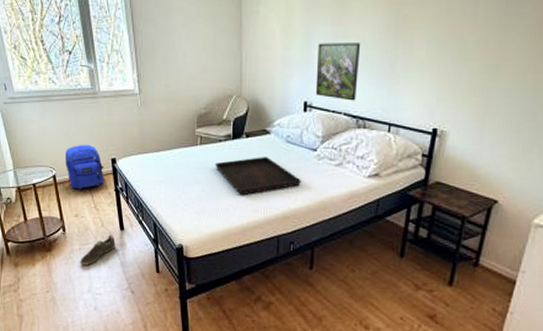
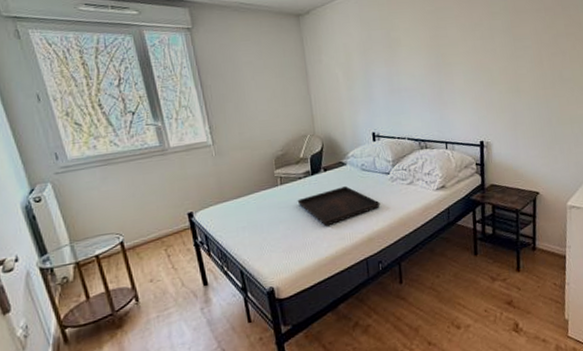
backpack: present [65,144,104,190] -> none [134,202,182,253]
sneaker: present [80,234,116,266] -> none [158,293,200,334]
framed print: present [315,43,361,101] -> none [377,79,415,127]

